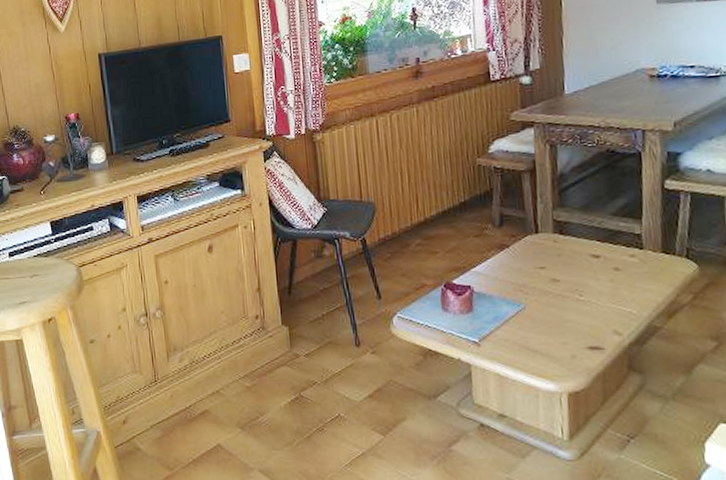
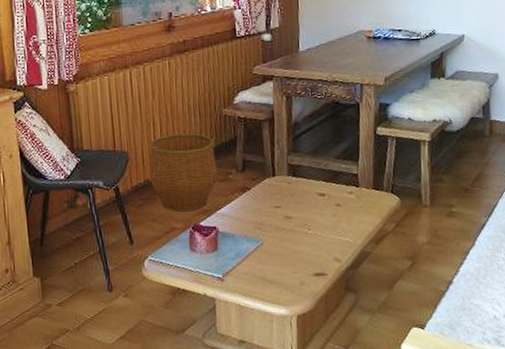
basket: none [396,184,472,268] -> present [148,133,218,212]

